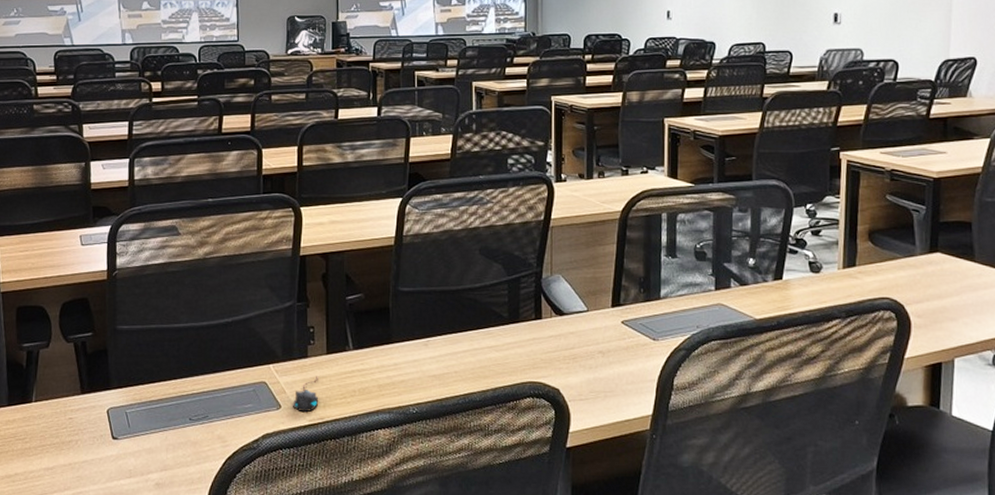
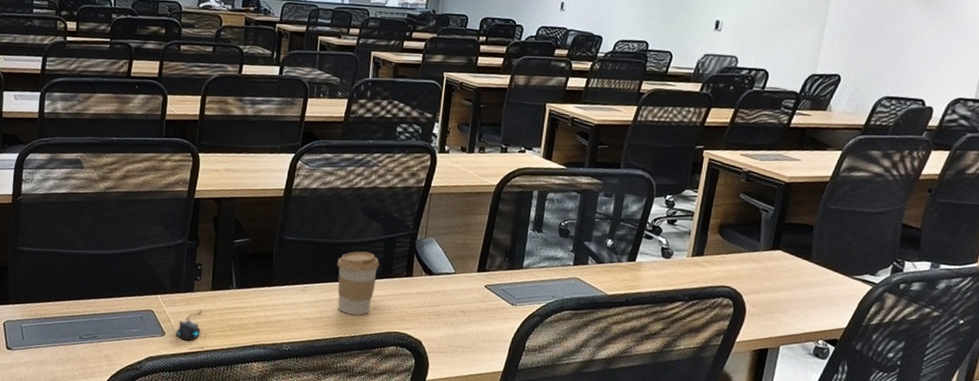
coffee cup: none [459,296,505,367] -> present [337,251,380,316]

